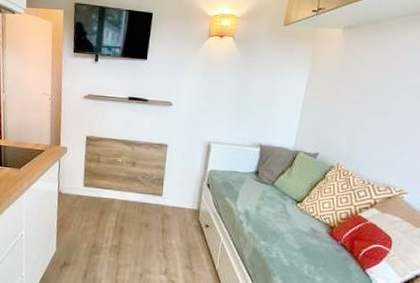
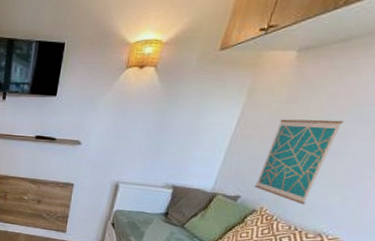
wall art: none [329,84,387,160] -> present [254,119,344,205]

